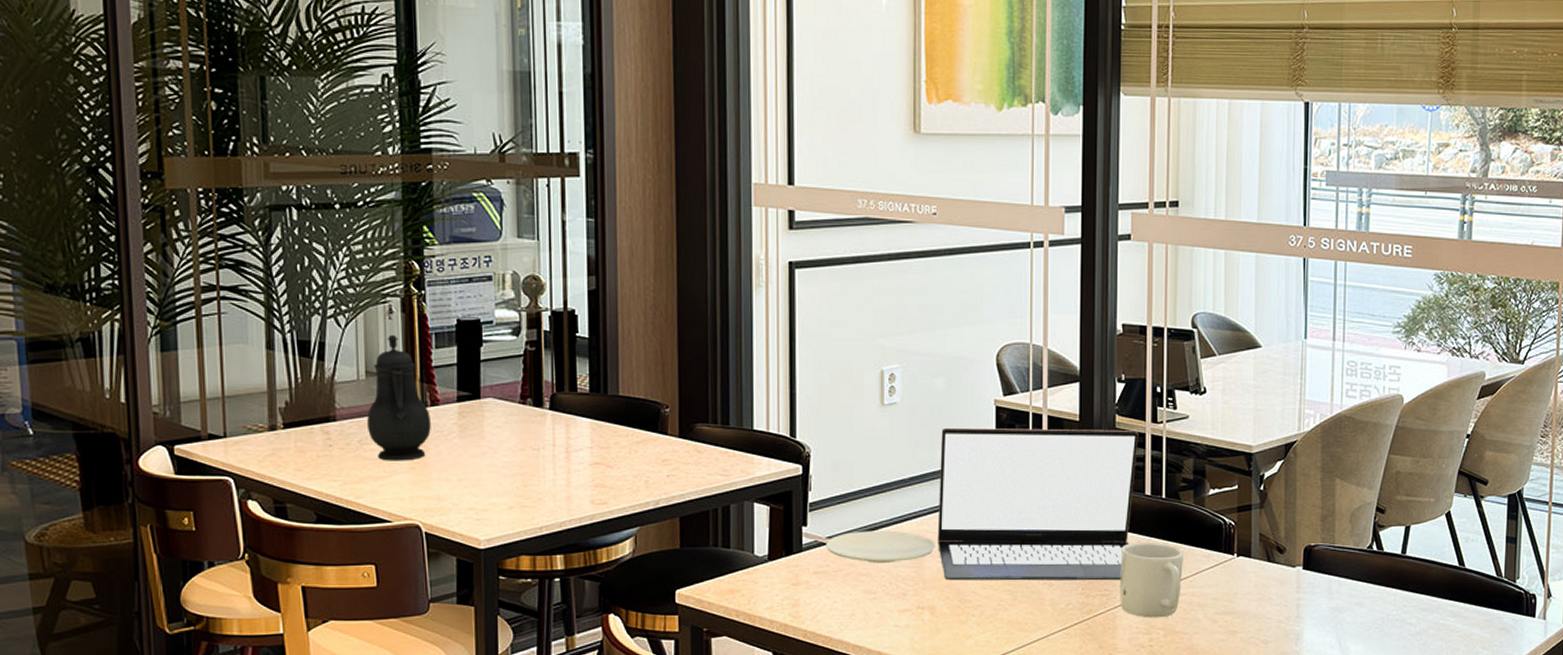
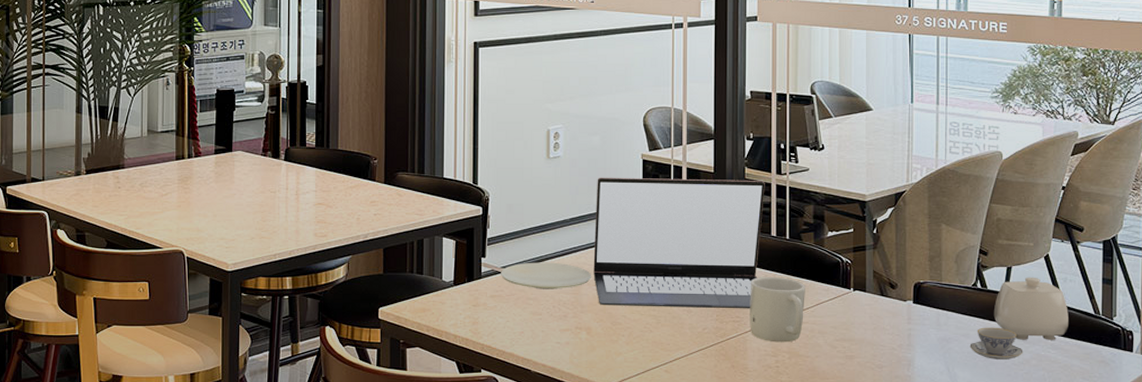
coffeepot: present [367,334,431,461] -> none [147,101,194,200]
teacup: none [1363,594,1421,630] -> present [969,327,1023,360]
sugar bowl: none [1389,536,1470,608] -> present [993,277,1069,340]

